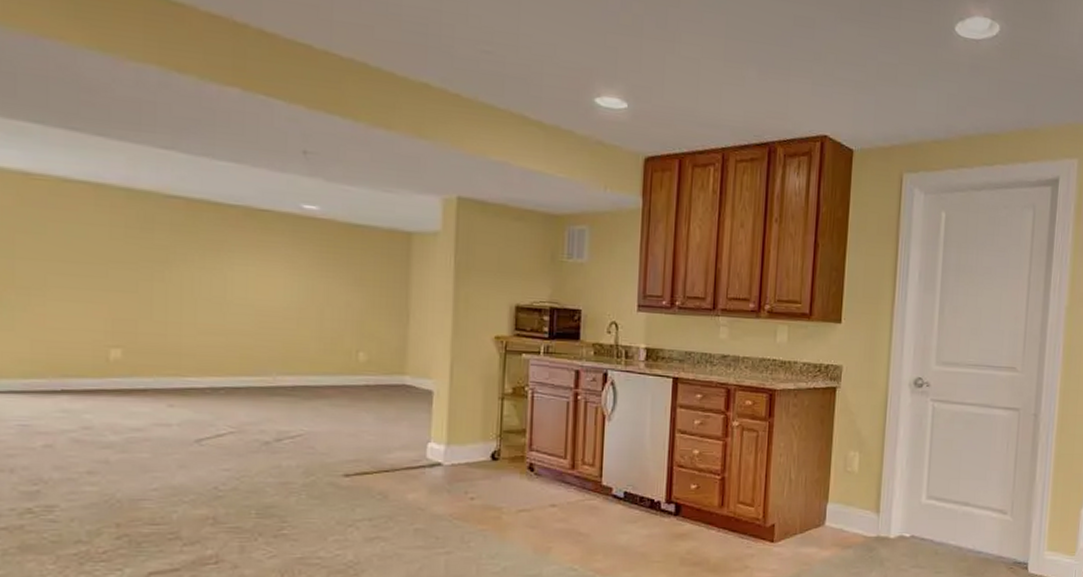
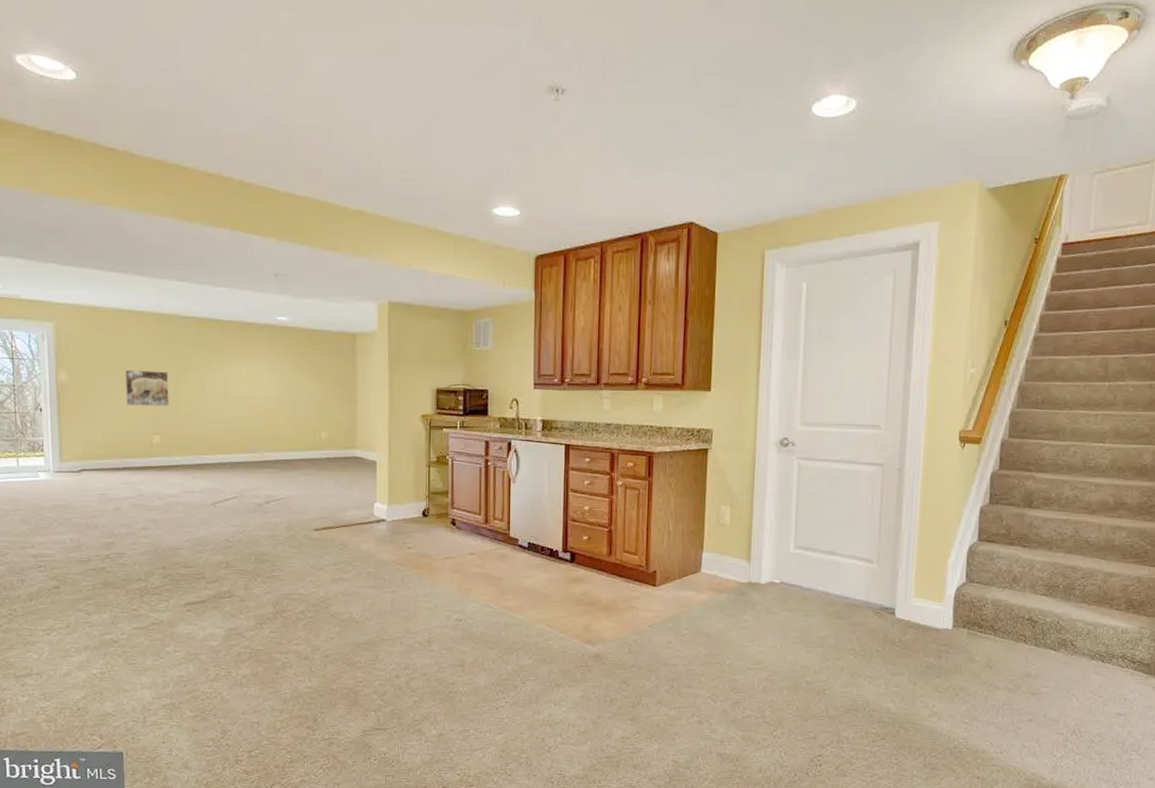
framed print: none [70,259,139,311] -> present [124,369,169,407]

